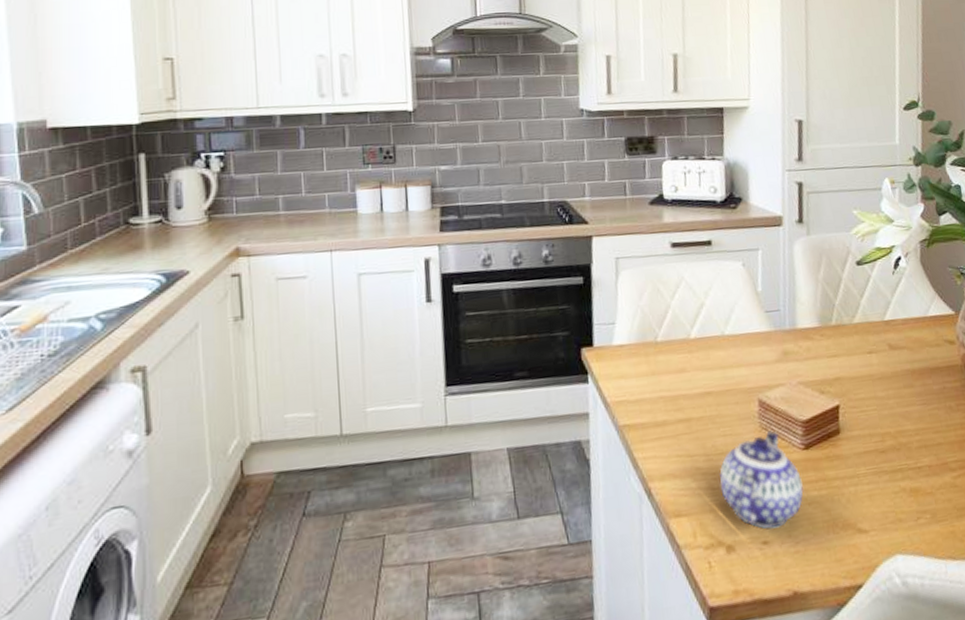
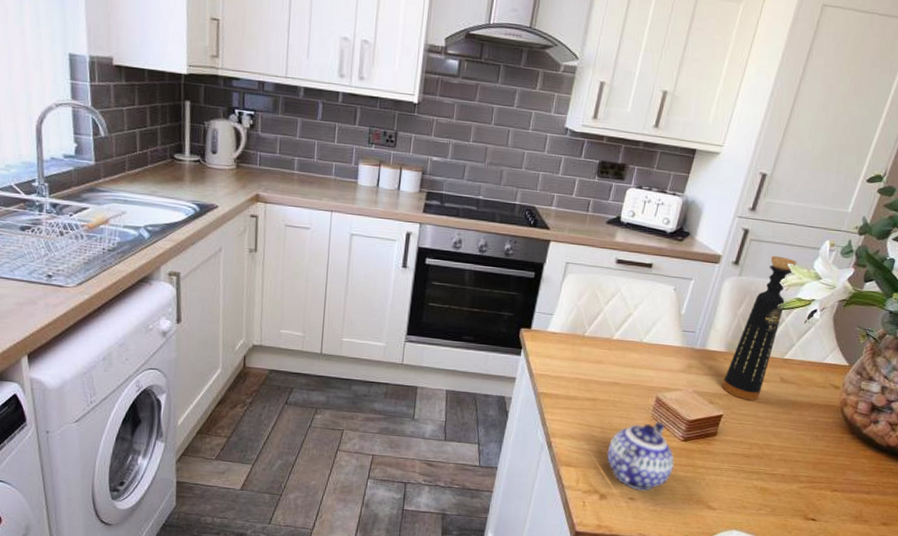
bottle: none [827,204,873,381] -> present [722,255,797,401]

